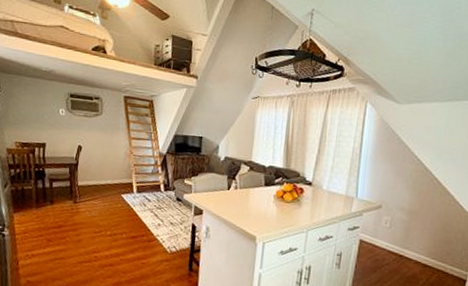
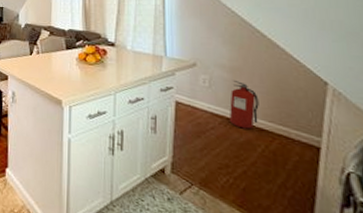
fire extinguisher: none [402,221,428,265] -> present [230,79,259,129]

